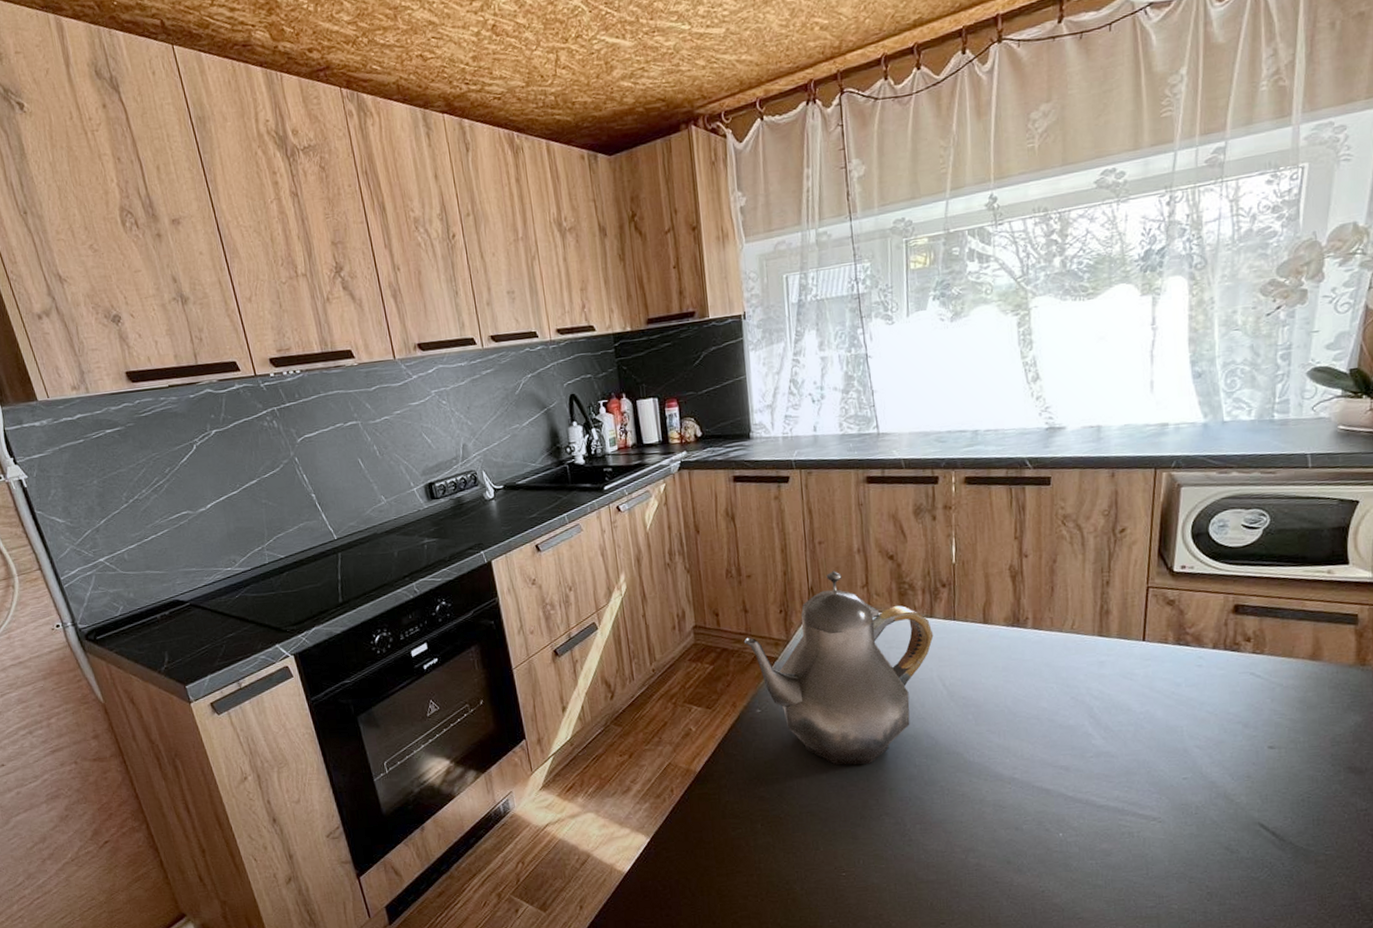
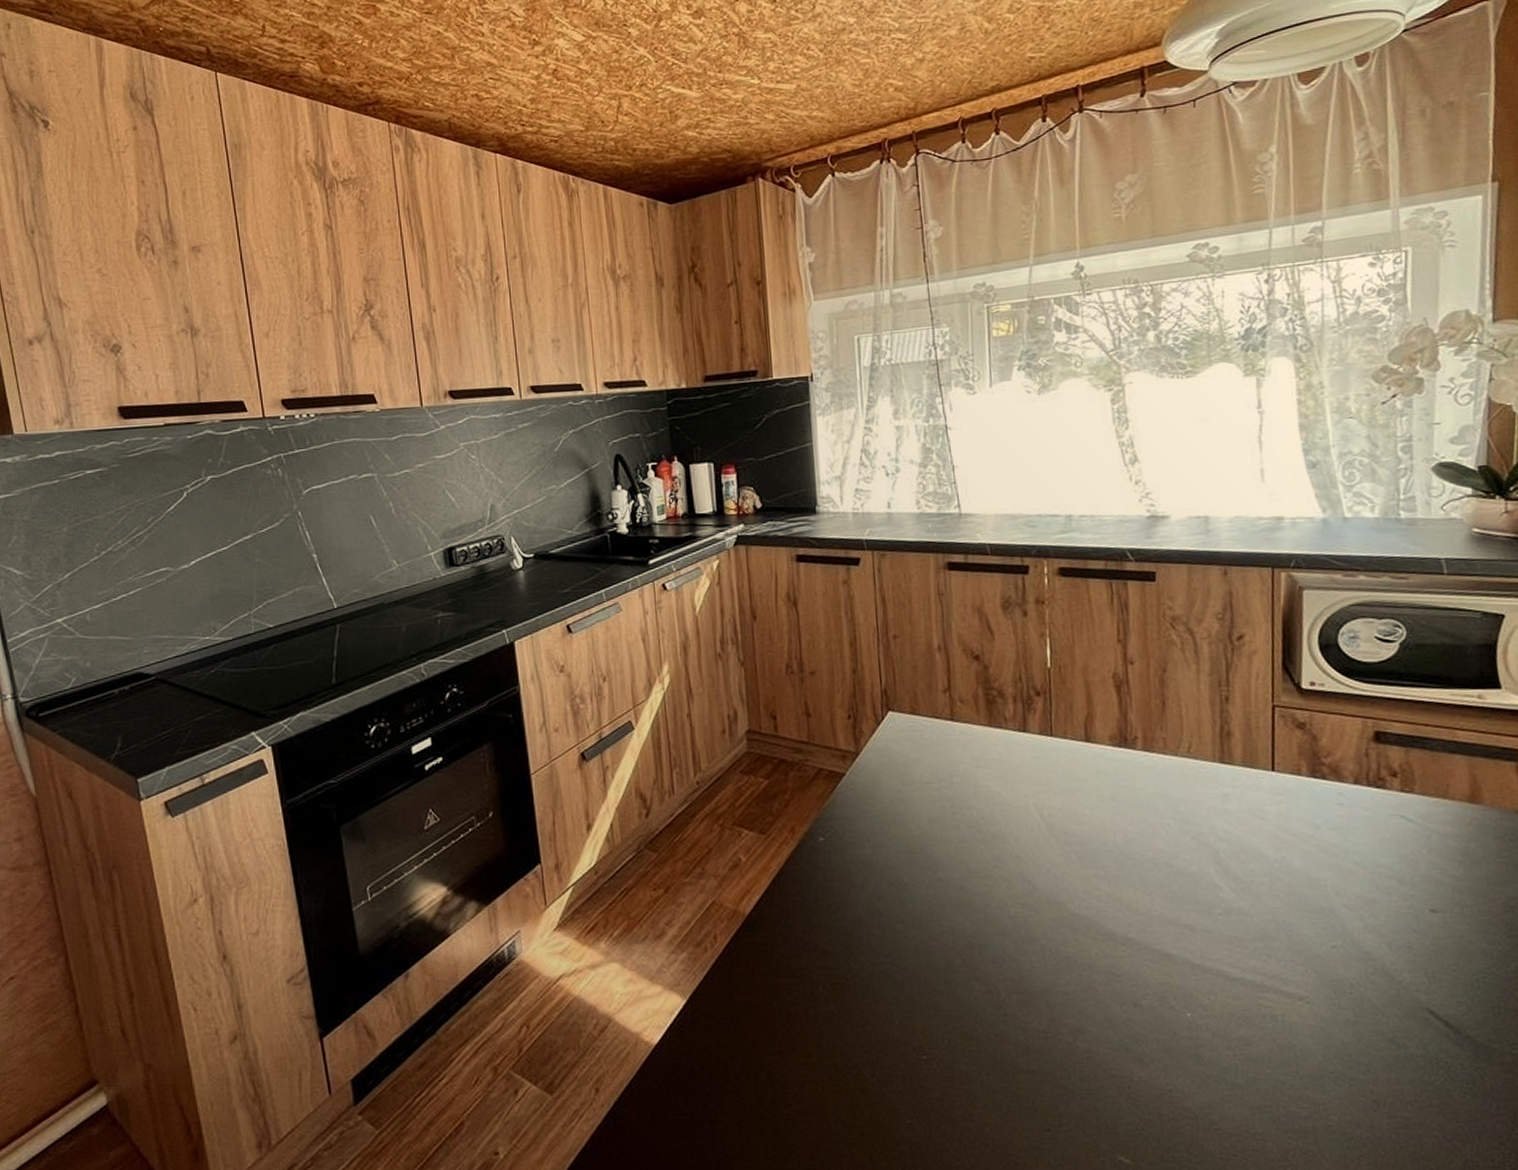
teapot: present [743,570,934,766] -> none [805,669,1028,913]

